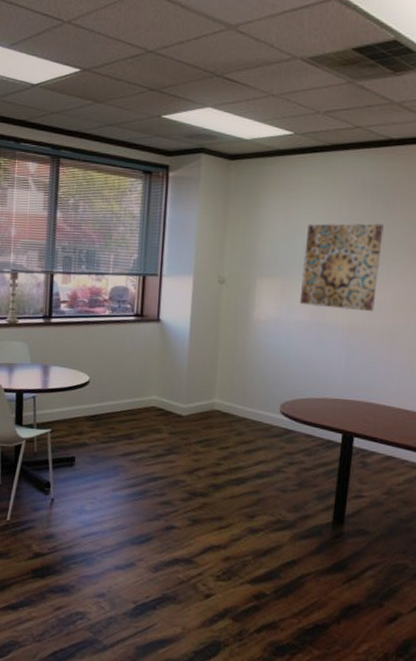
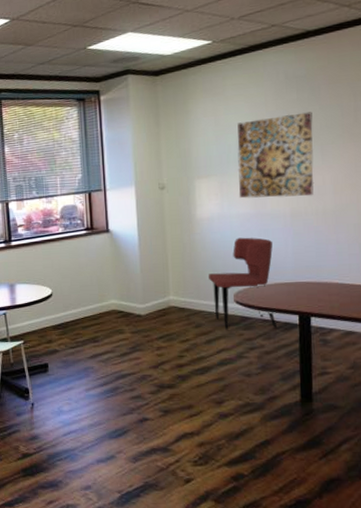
dining chair: none [257,345,326,444] -> present [209,237,277,330]

